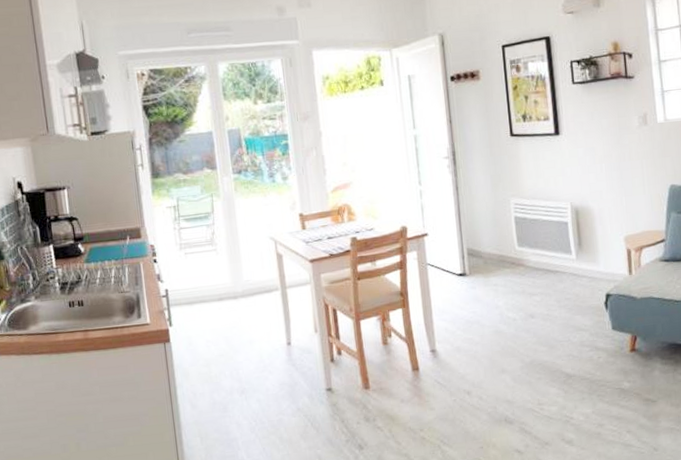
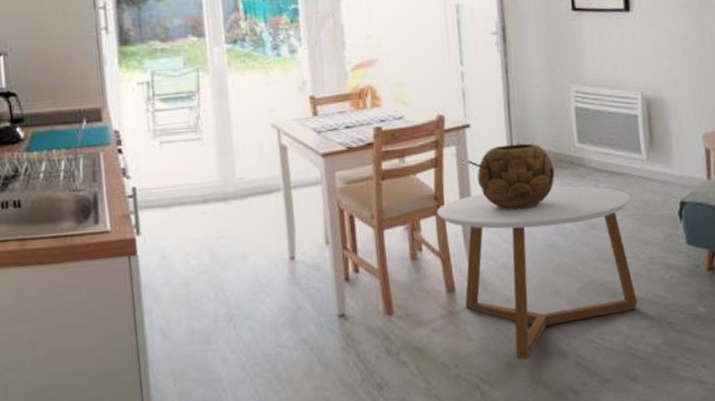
coffee table: none [403,282,571,426] -> present [437,186,638,360]
decorative bowl: none [435,247,499,303] -> present [477,143,555,210]

